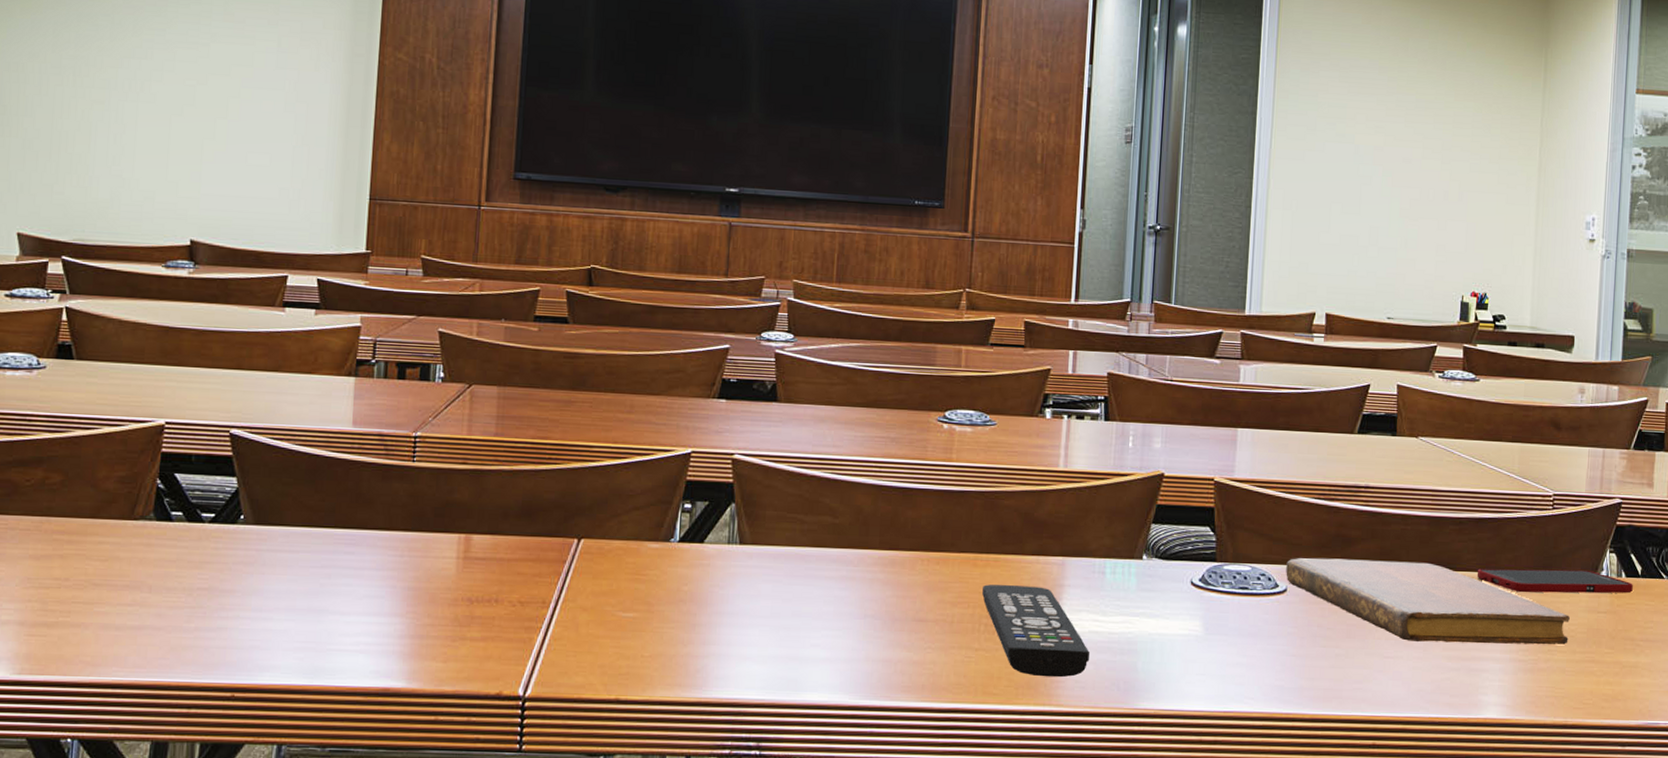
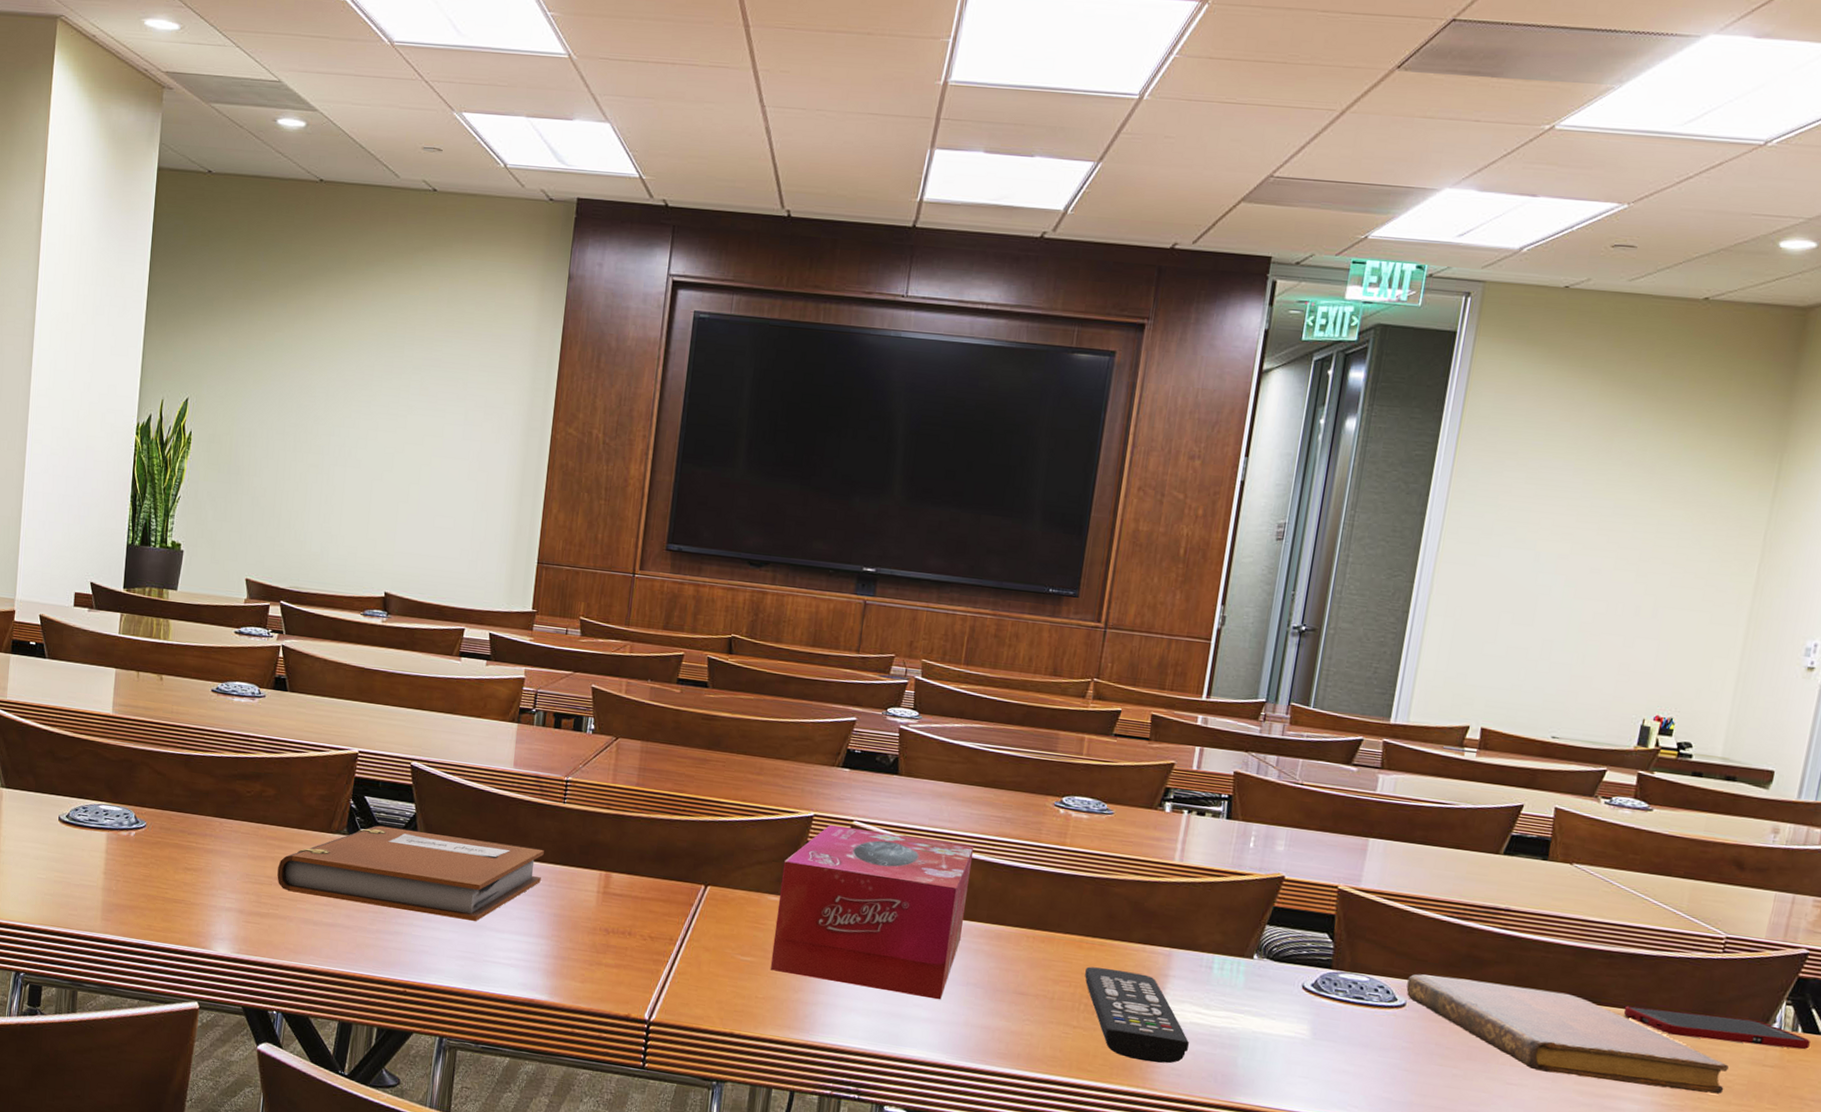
notebook: none [67,506,393,605] -> present [277,825,544,921]
tissue box: none [655,460,861,637] -> present [770,824,975,1000]

